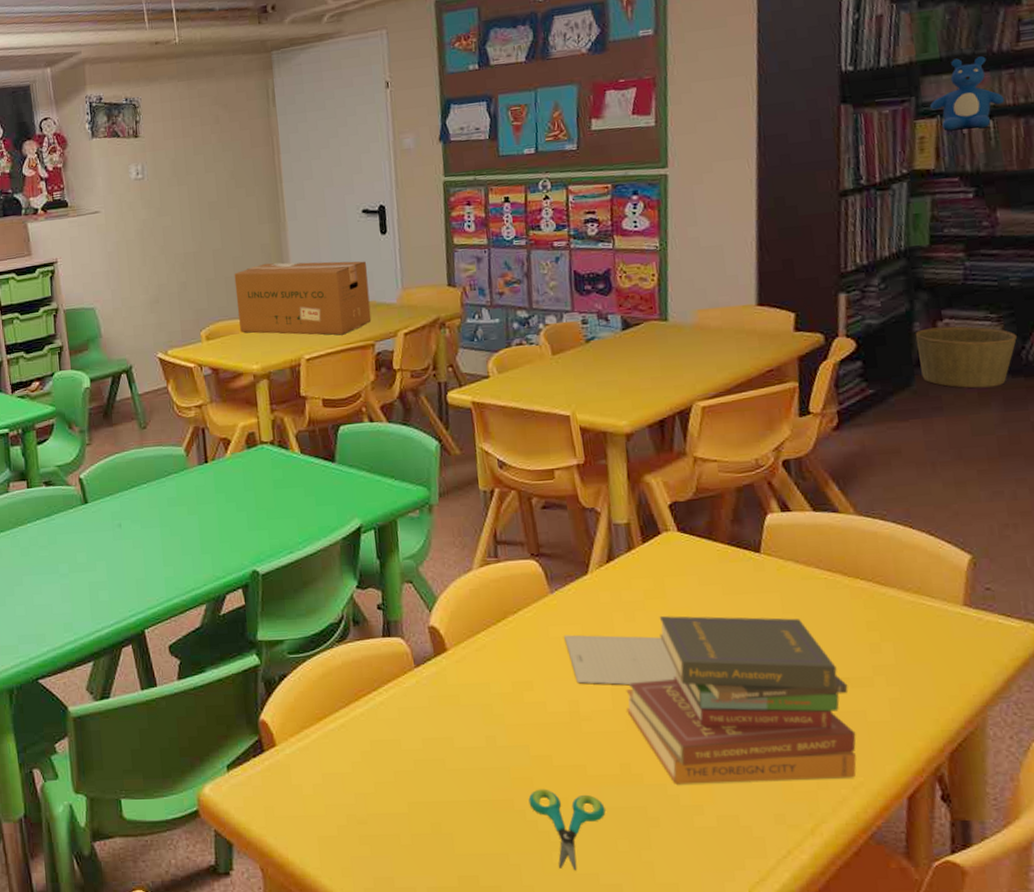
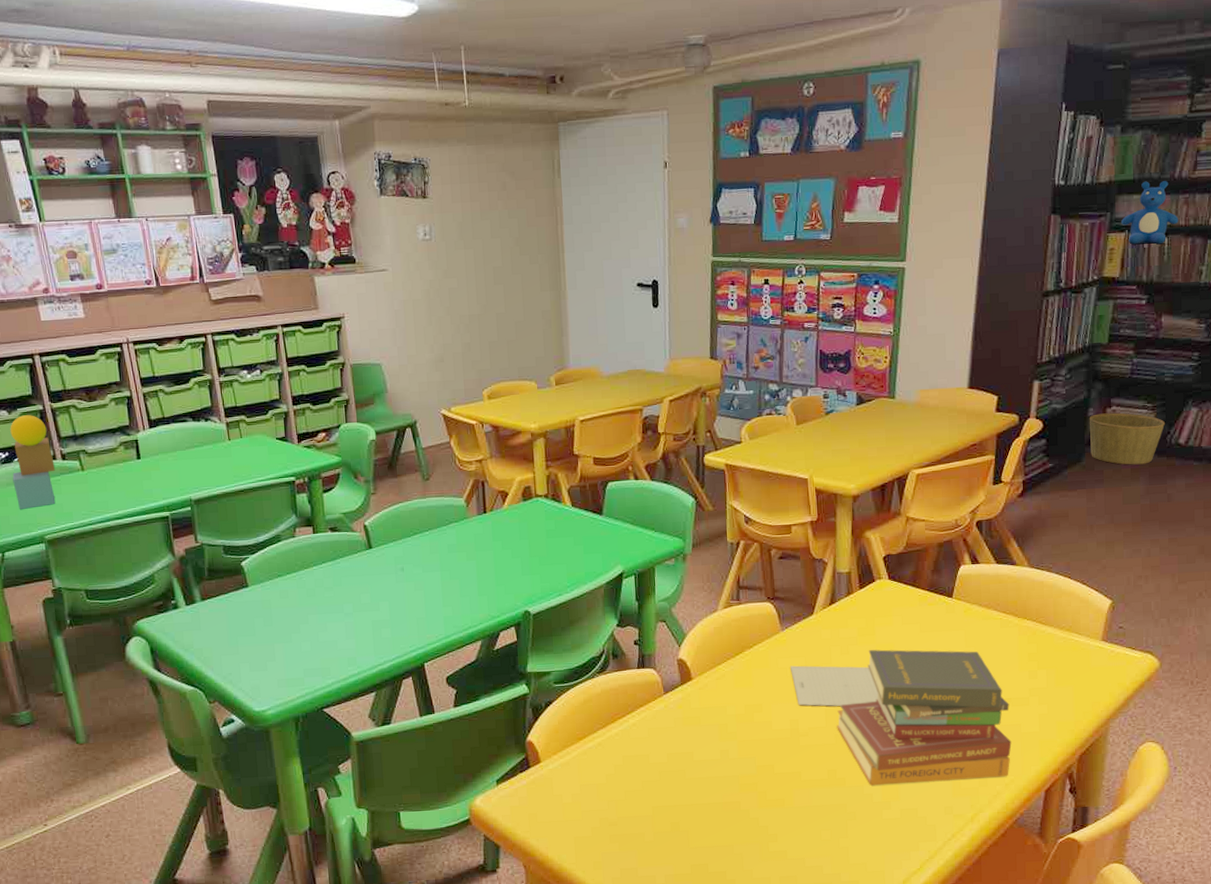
box: present [234,261,372,335] -> none [516,329,641,400]
scissors: present [528,789,606,871] -> none [752,792,814,857]

